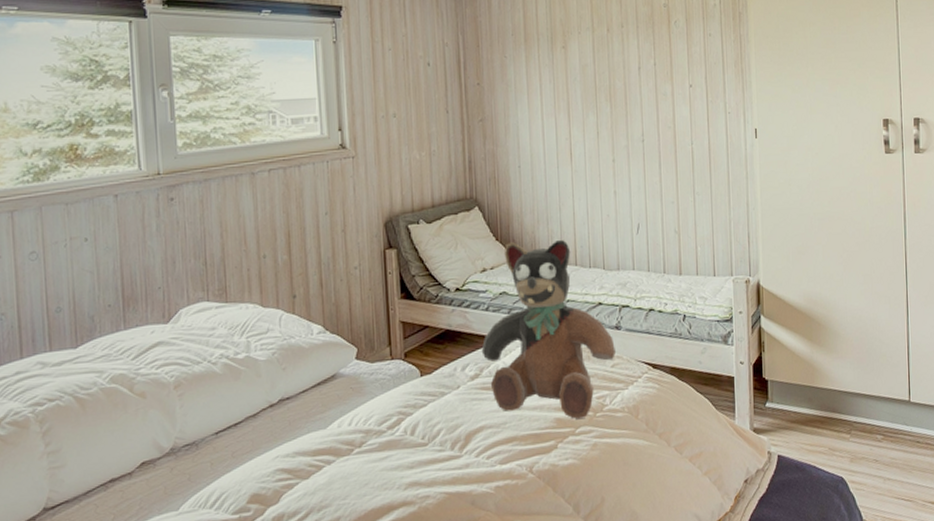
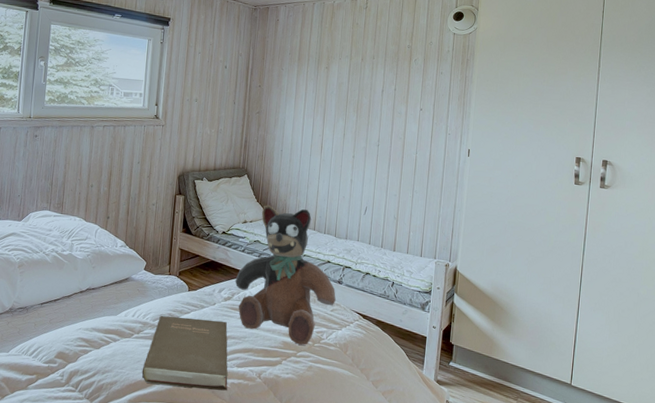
book: none [372,407,491,511] -> present [141,315,229,391]

